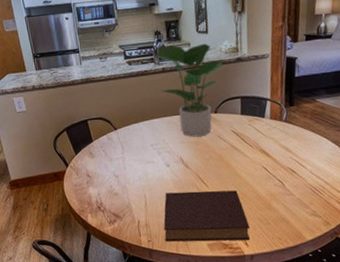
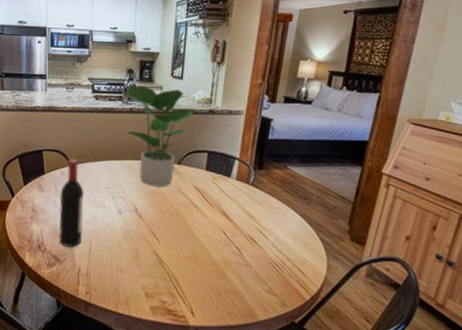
wine bottle: none [110,123,137,204] -> present [59,159,84,248]
book: present [163,190,250,242] -> none [104,242,199,309]

